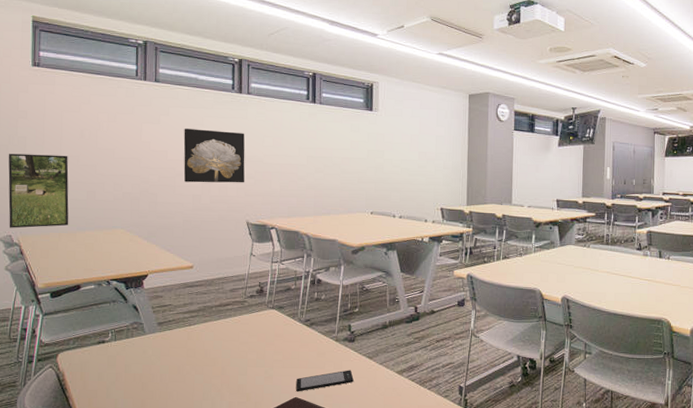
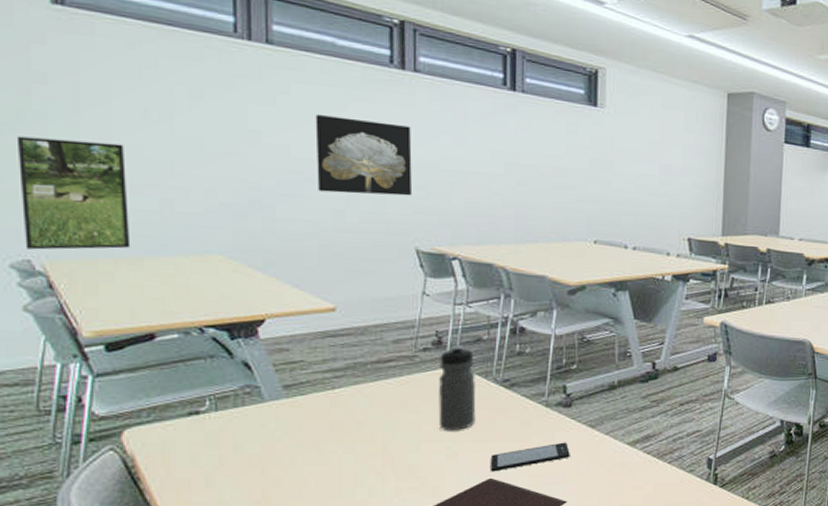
water bottle: none [260,293,286,359] -> present [438,345,476,431]

